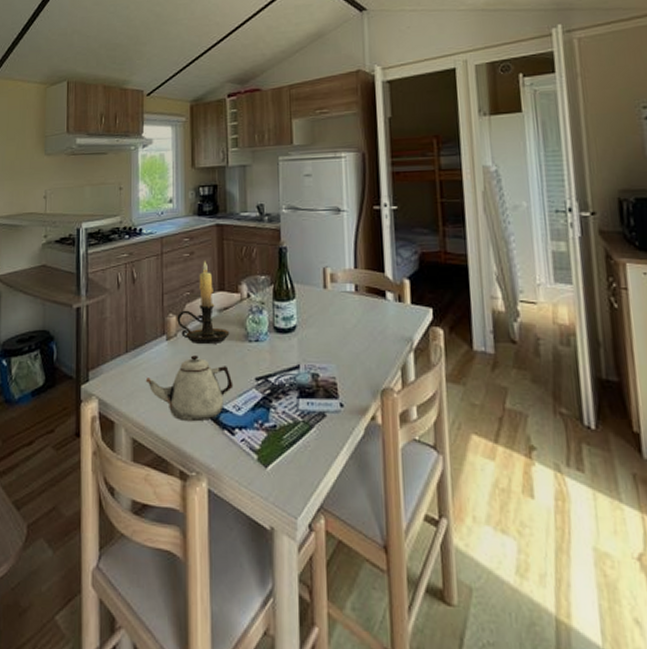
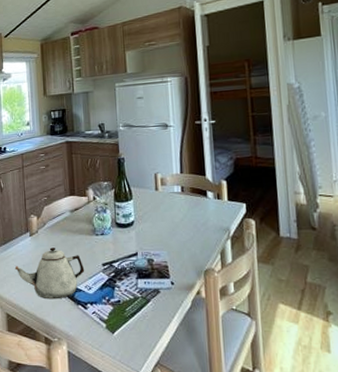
candle holder: present [177,261,230,345] -> none [37,171,80,239]

